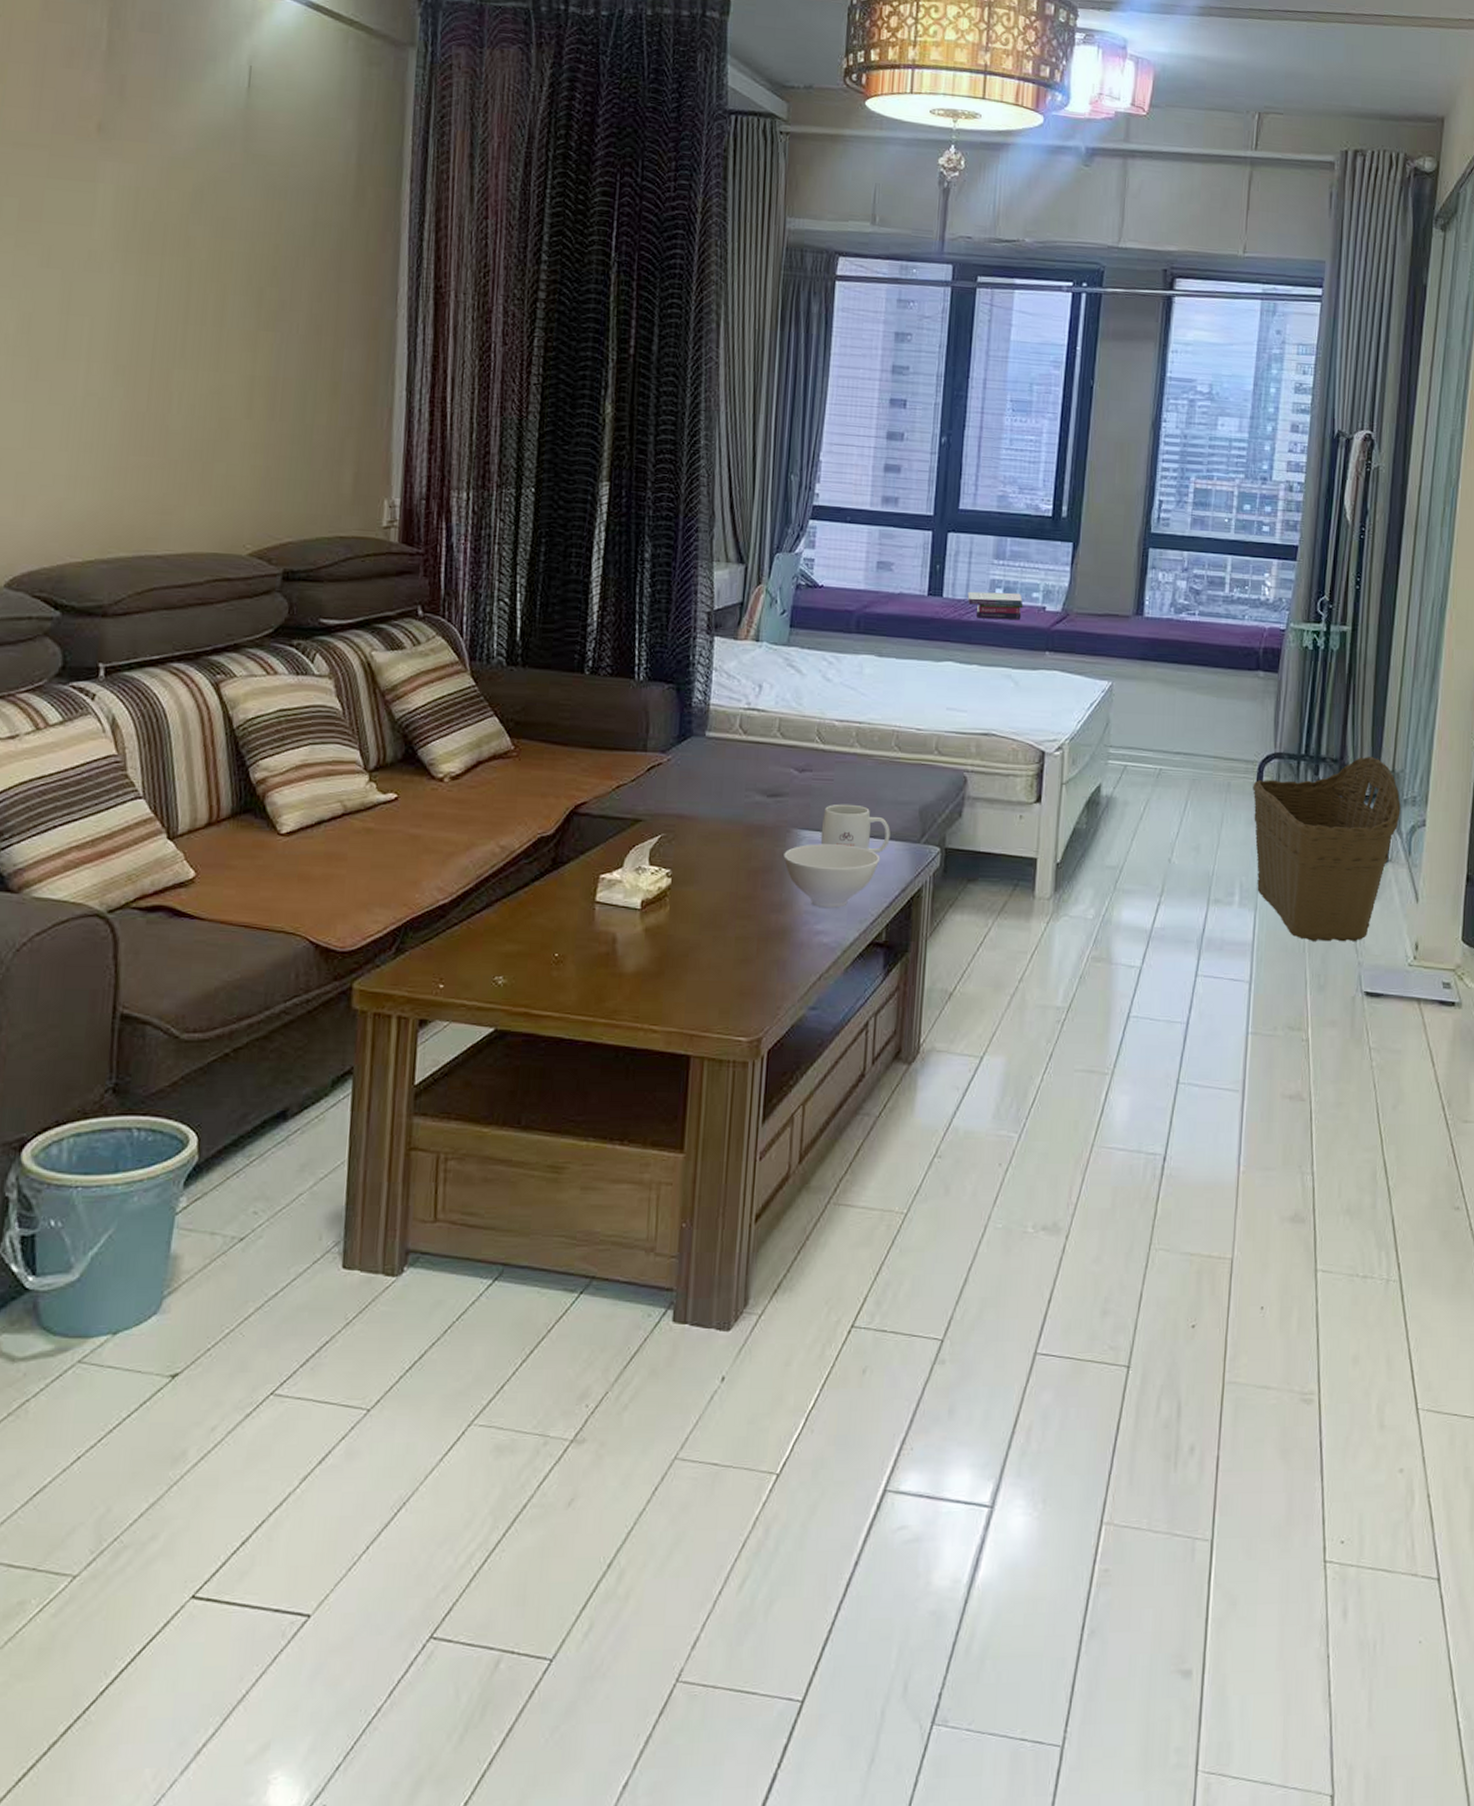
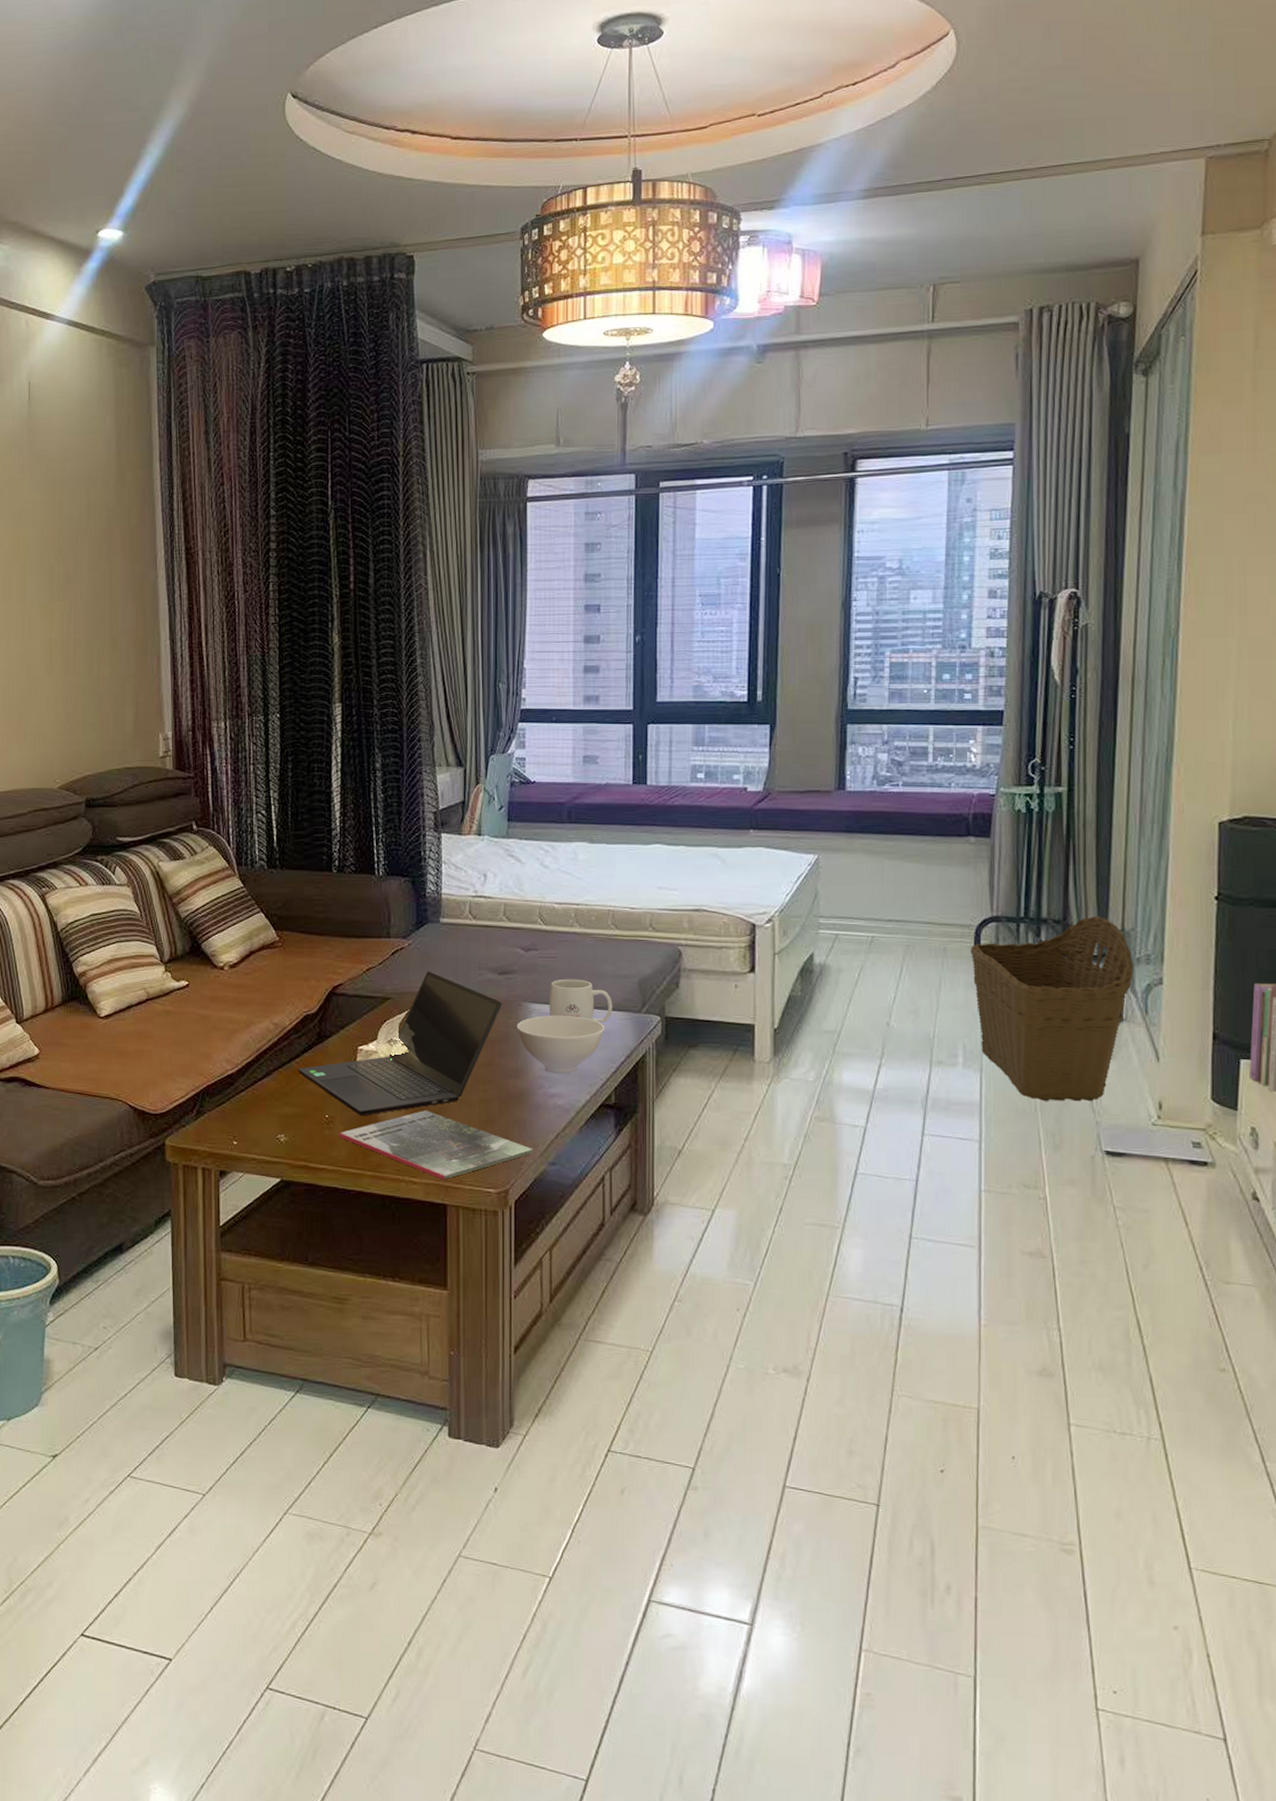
laptop: none [525,790,770,955] -> present [298,971,503,1116]
magazine: none [569,949,793,1028] -> present [338,1110,533,1180]
books: present [967,591,1023,620] -> none [670,776,725,802]

